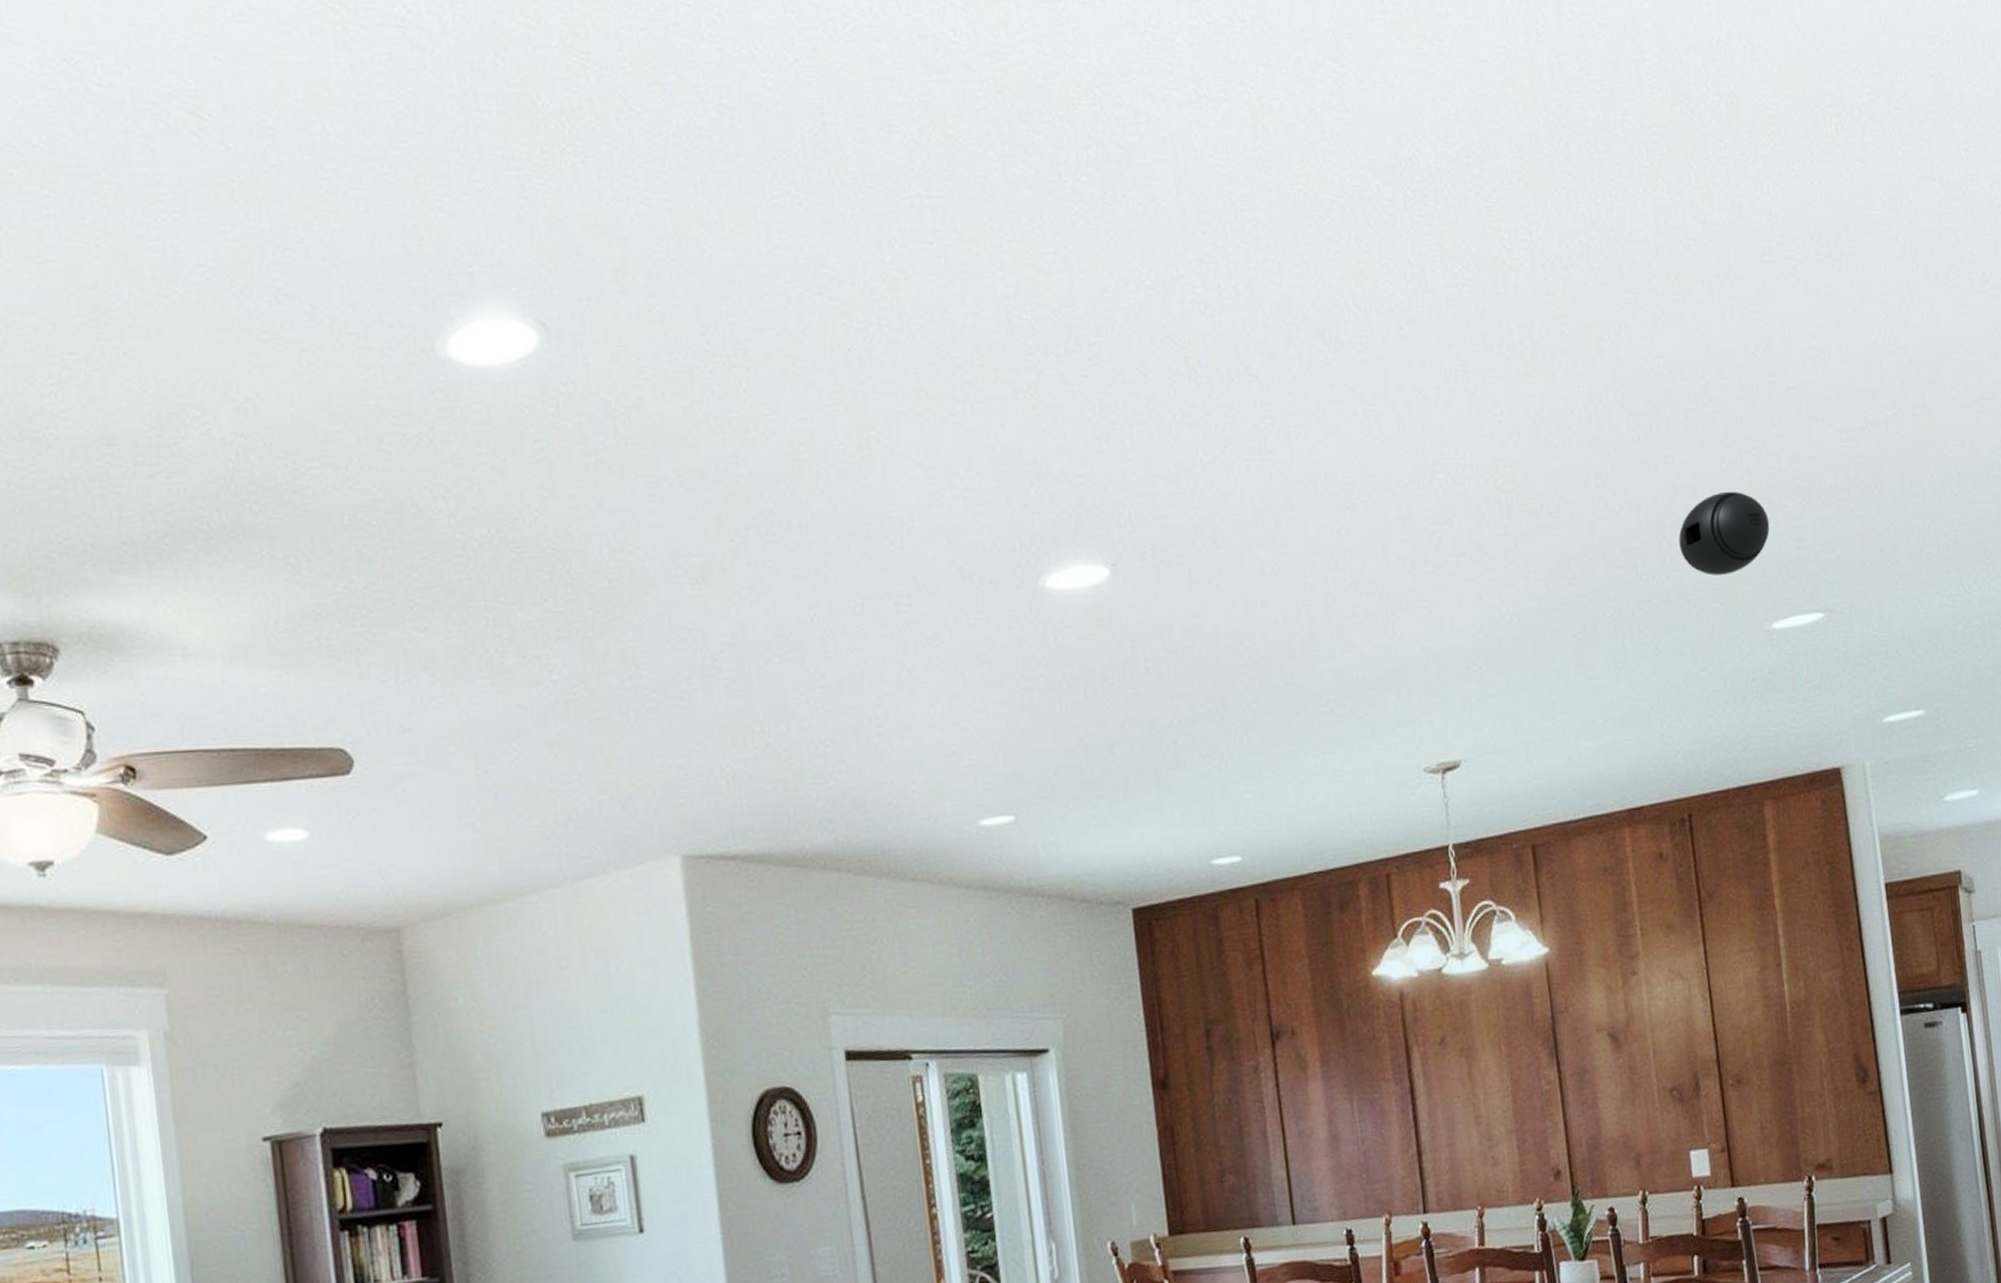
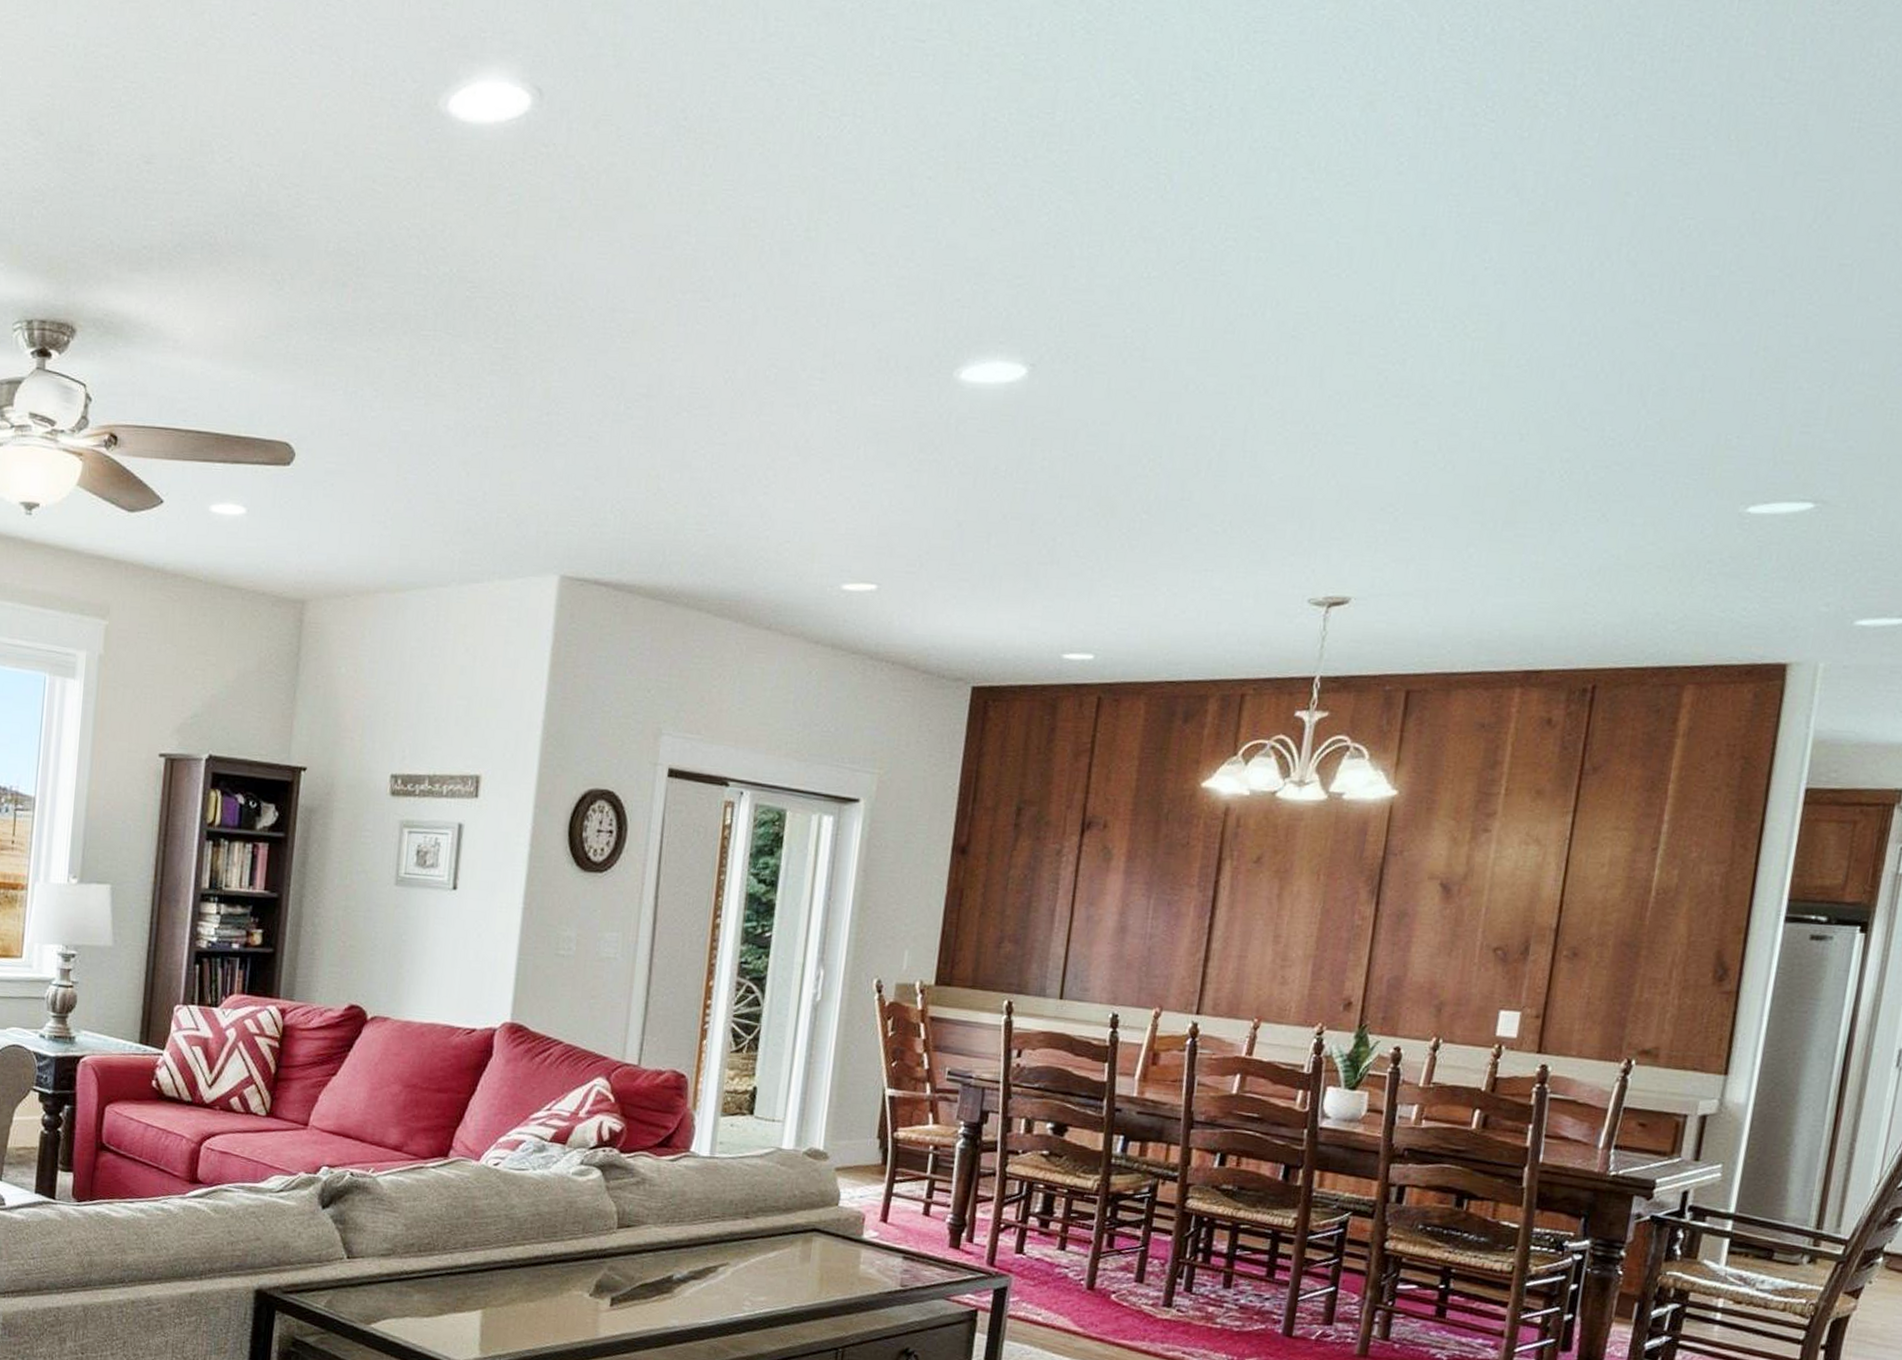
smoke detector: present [1678,491,1770,575] -> none [1659,365,1777,451]

